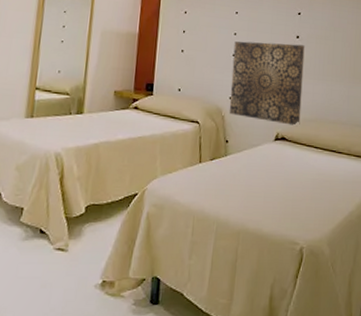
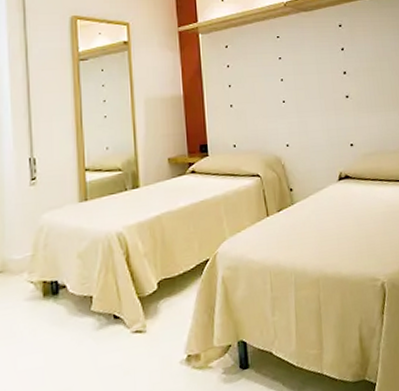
wall art: present [229,41,305,126] -> none [282,80,361,163]

